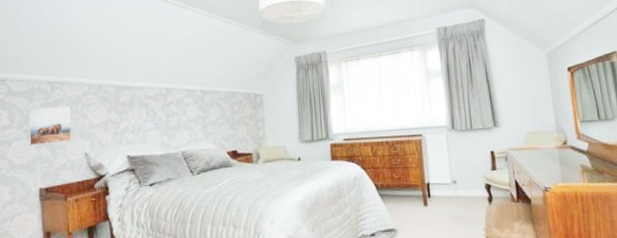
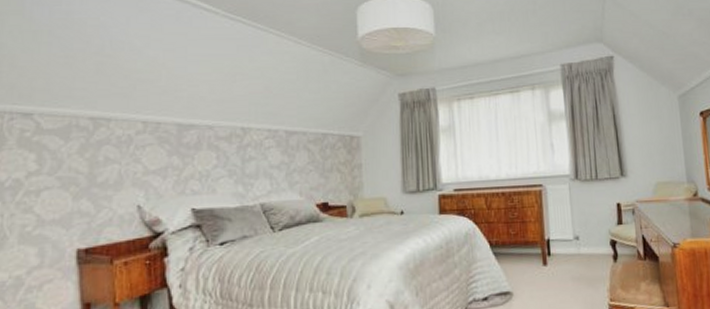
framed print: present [26,106,72,146] -> none [61,147,121,197]

